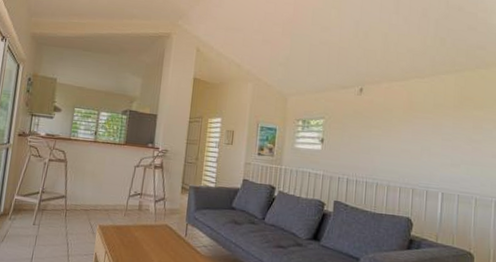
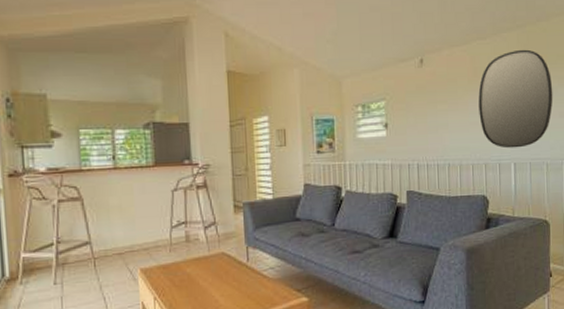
home mirror: none [411,91,488,180] -> present [478,49,553,149]

